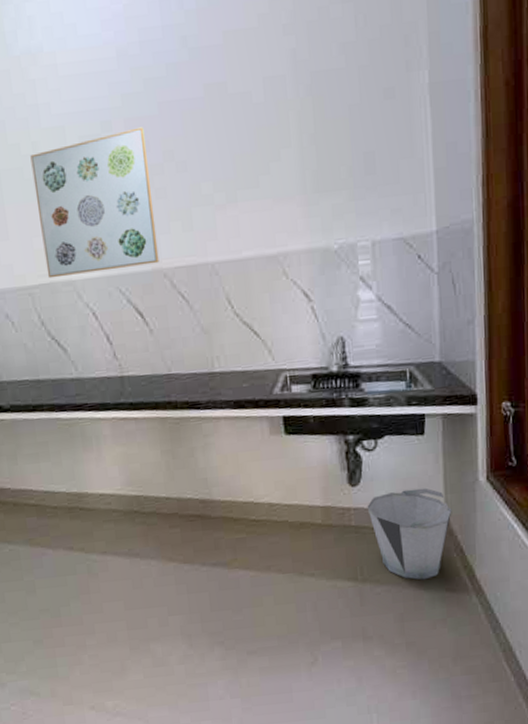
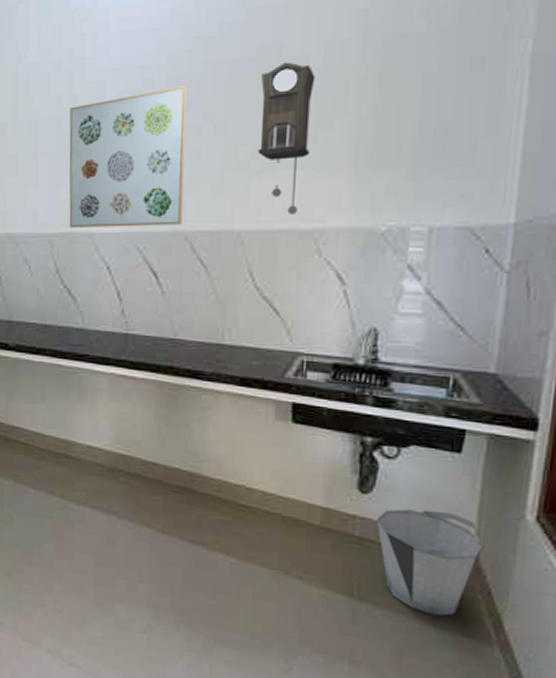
pendulum clock: none [212,99,264,242] -> present [258,62,316,214]

